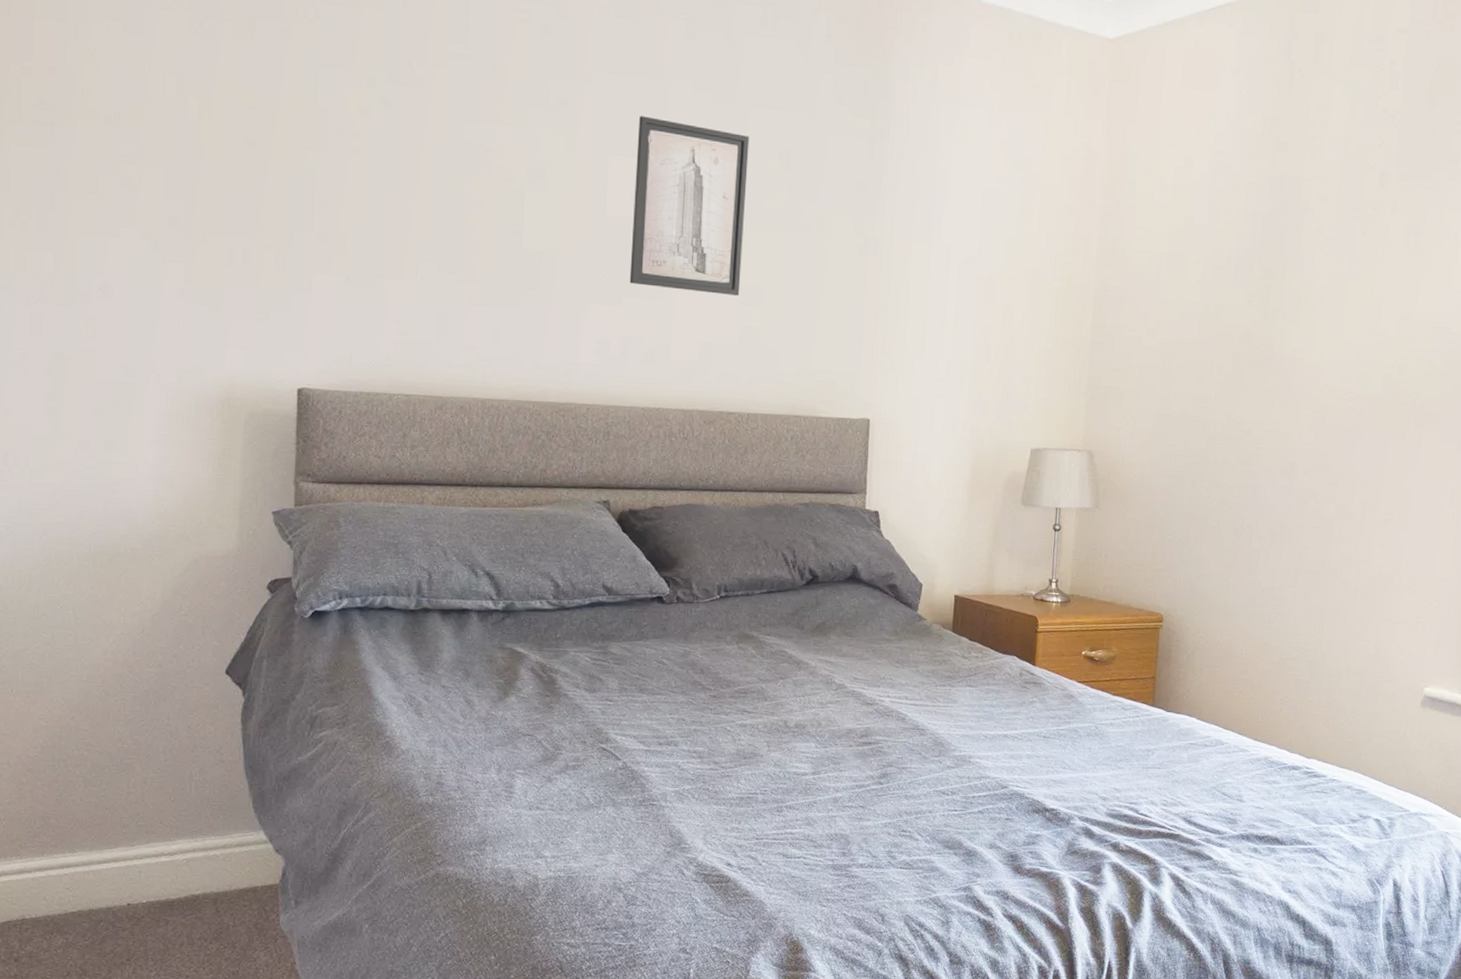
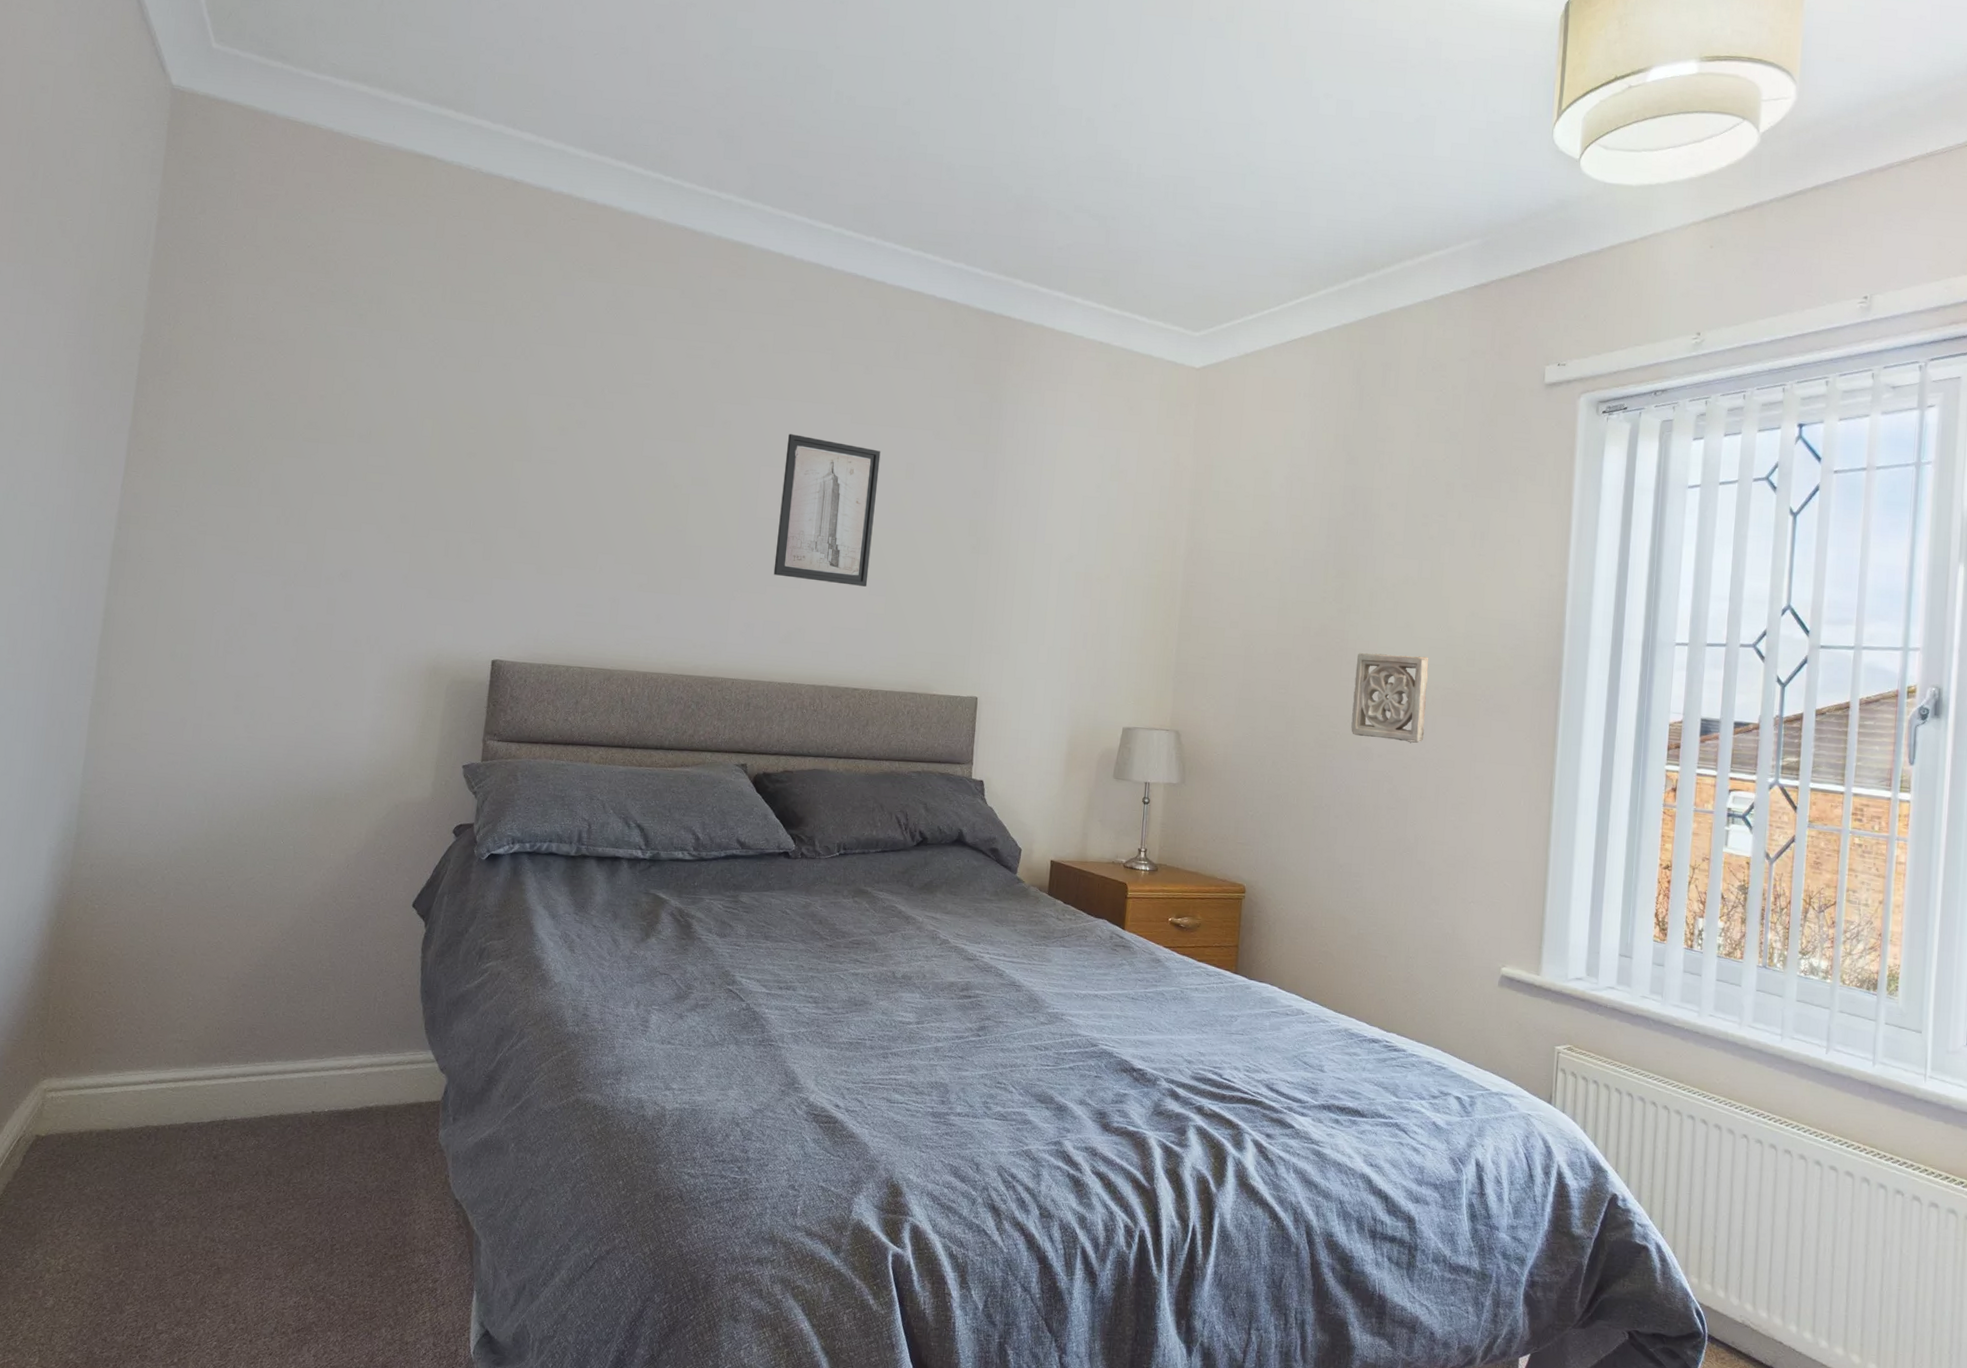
wall ornament: none [1275,361,1359,458] -> present [1351,653,1429,743]

